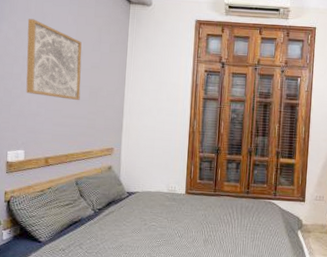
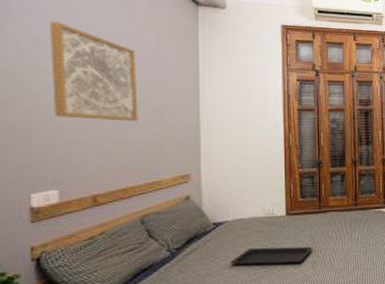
serving tray: none [137,219,206,239] -> present [230,246,313,266]

